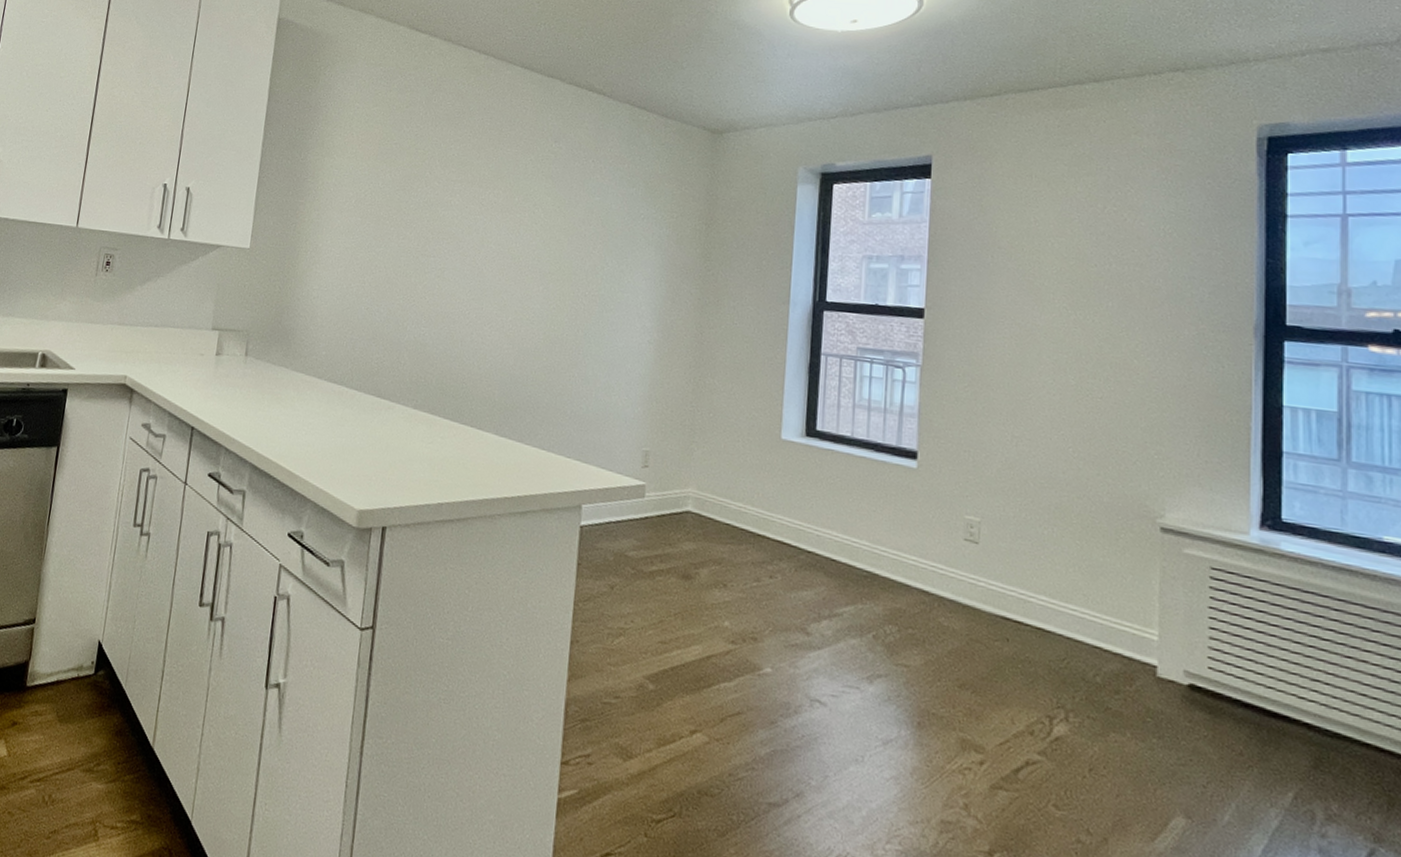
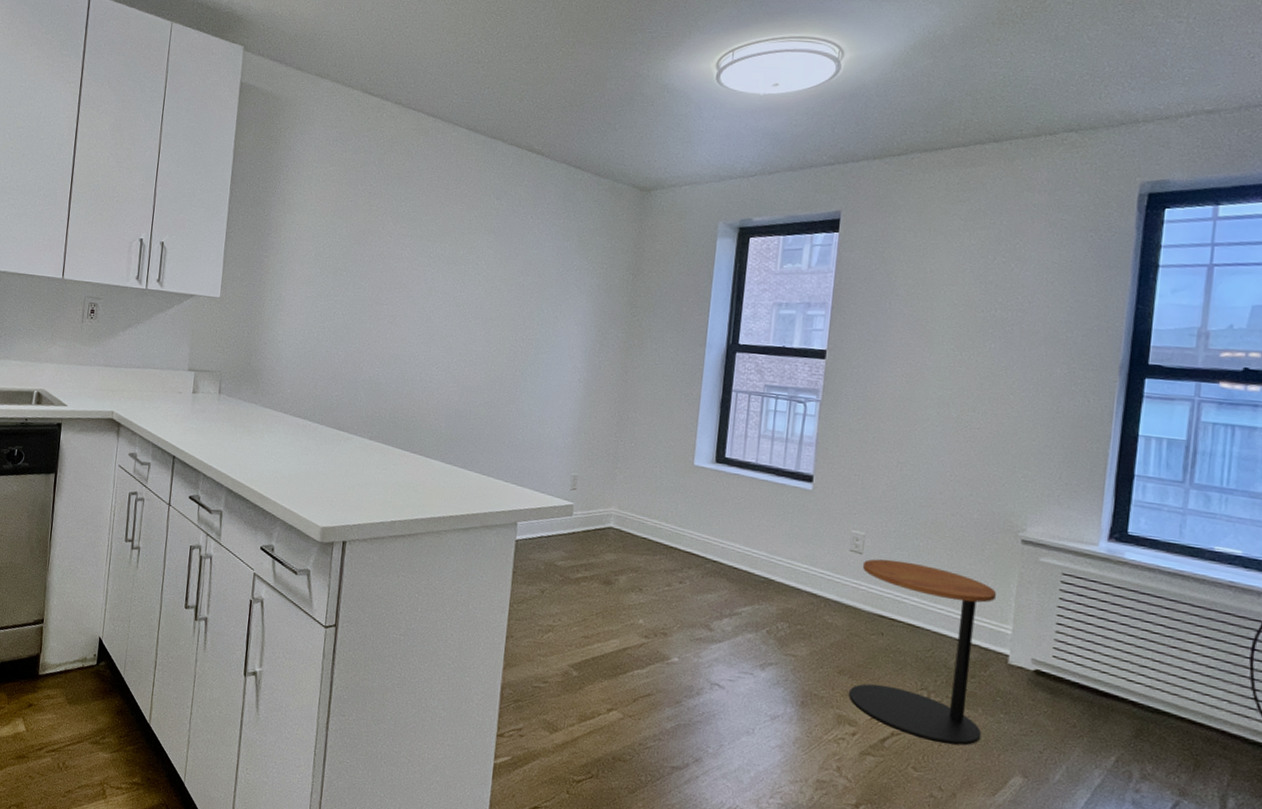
side table: none [973,549,1137,778] -> present [849,559,997,745]

